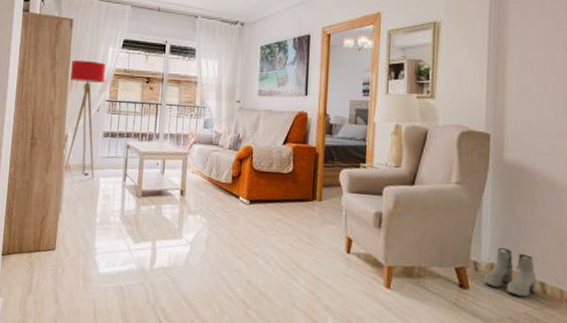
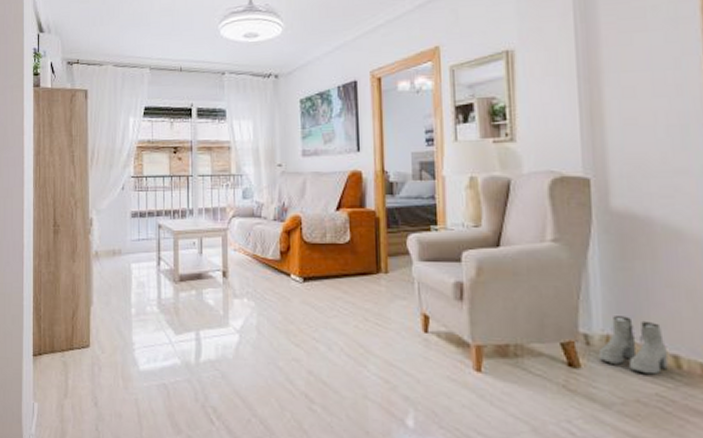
floor lamp: present [64,60,106,179] -> none [90,134,127,265]

